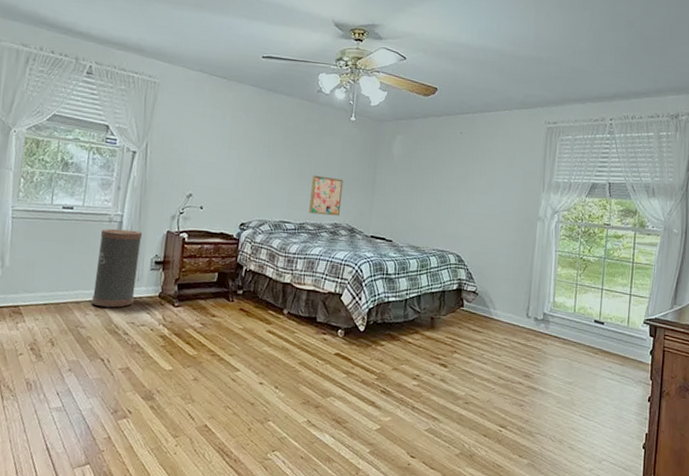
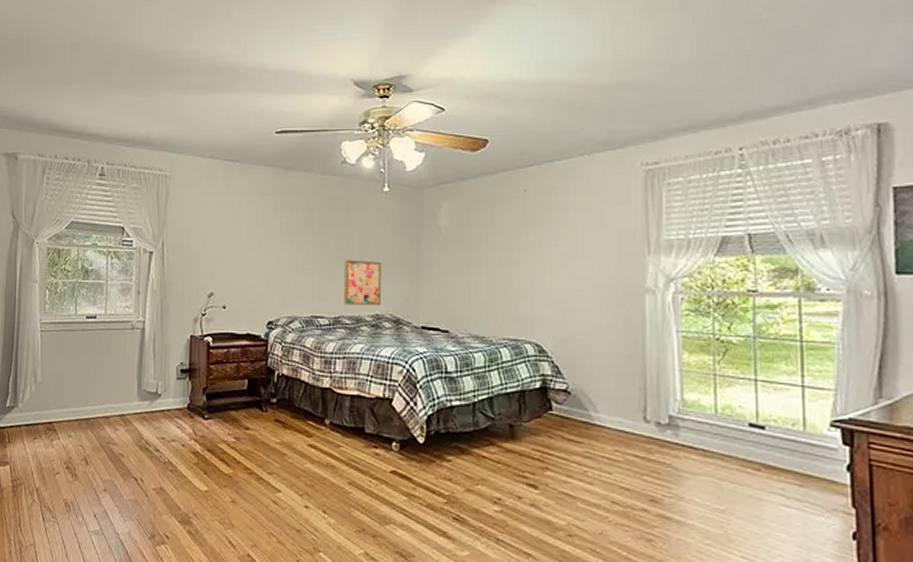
trash can: present [92,228,143,309] -> none [121,336,166,423]

